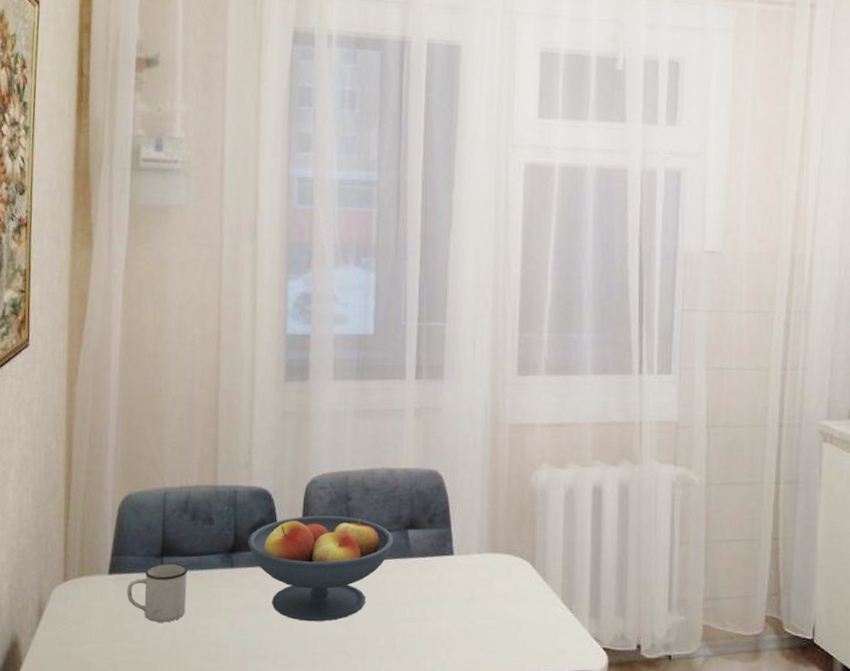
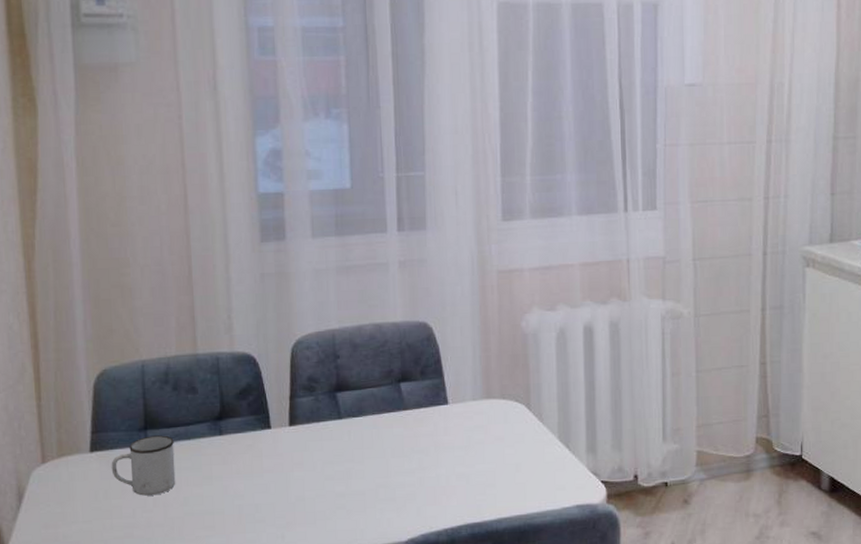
fruit bowl: present [248,515,394,622] -> none [235,374,387,482]

